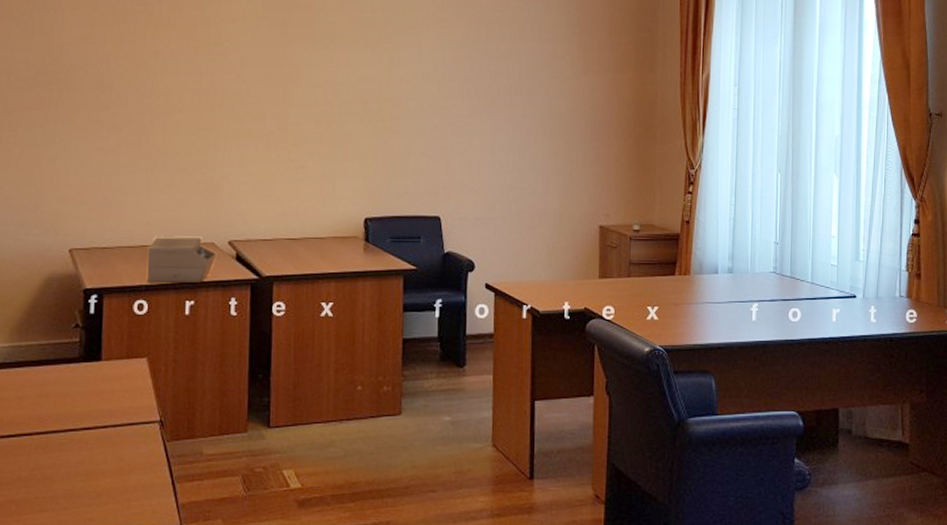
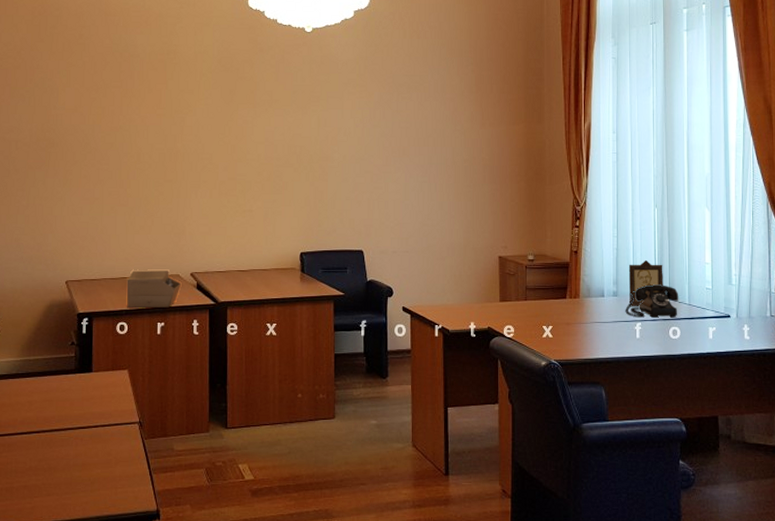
telephone: none [741,260,801,298] -> present [625,284,679,318]
photo frame: none [745,232,785,286] -> present [628,260,663,307]

